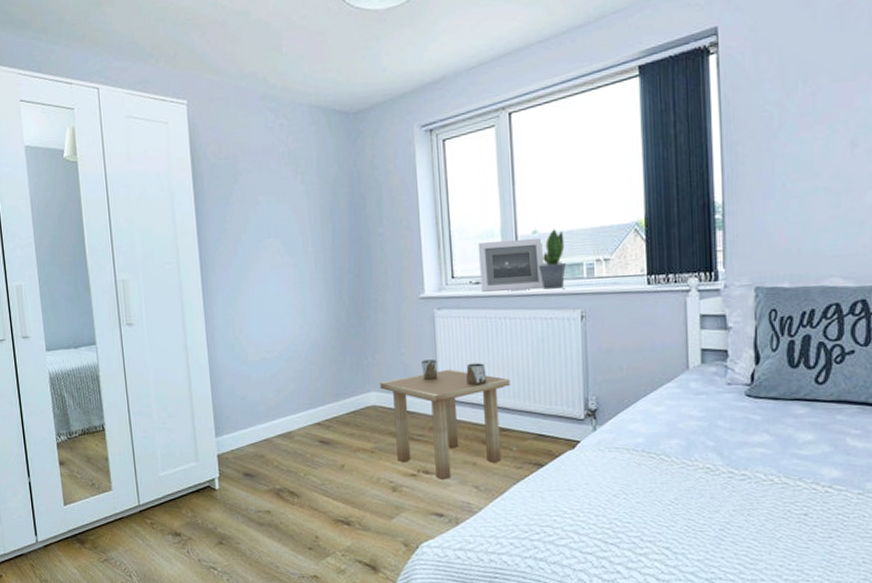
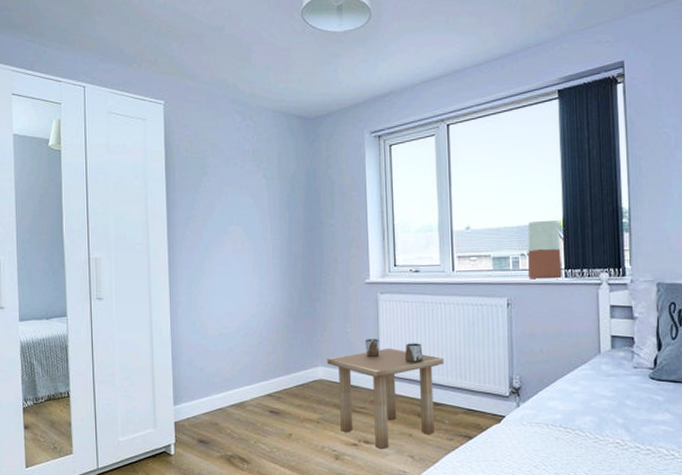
picture frame: present [477,237,545,293] -> none [418,233,476,281]
potted plant: present [537,229,566,289] -> none [470,226,494,279]
vase: none [604,219,644,288] -> present [527,220,562,280]

